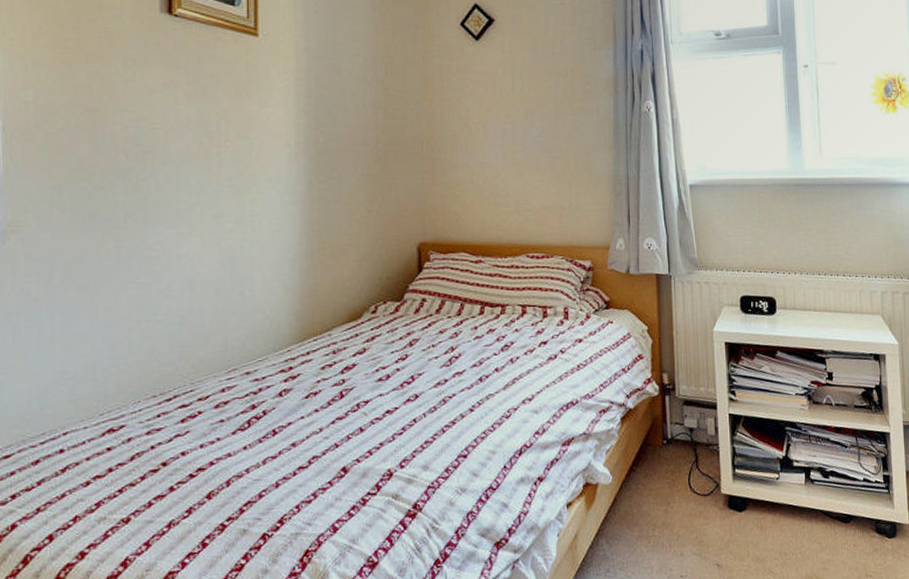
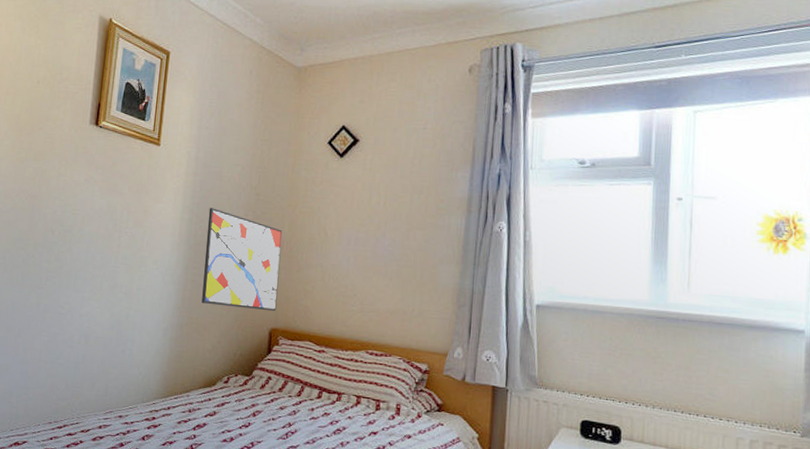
wall art: none [329,108,423,224] -> present [202,208,282,312]

